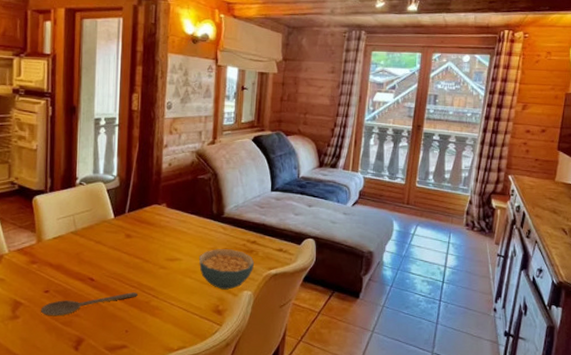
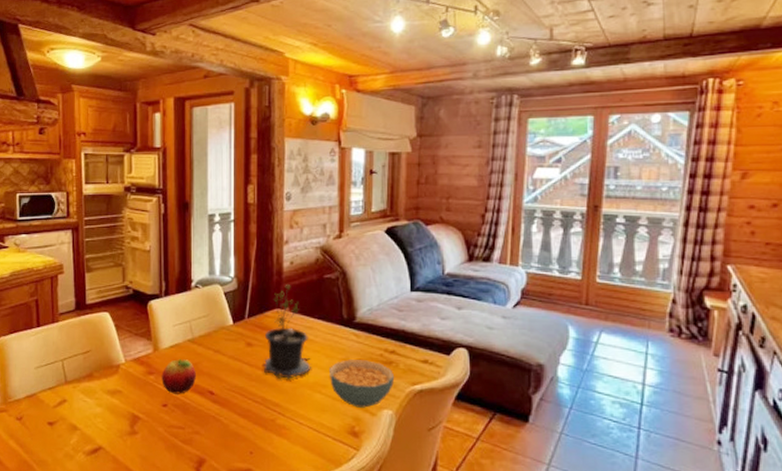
wooden spoon: present [40,292,138,316] -> none [159,408,262,433]
fruit: none [44,249,78,281] -> present [161,359,196,394]
potted plant: none [141,182,183,266] -> present [264,283,311,379]

